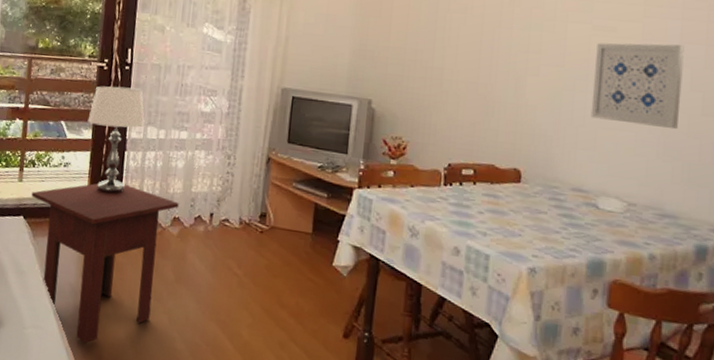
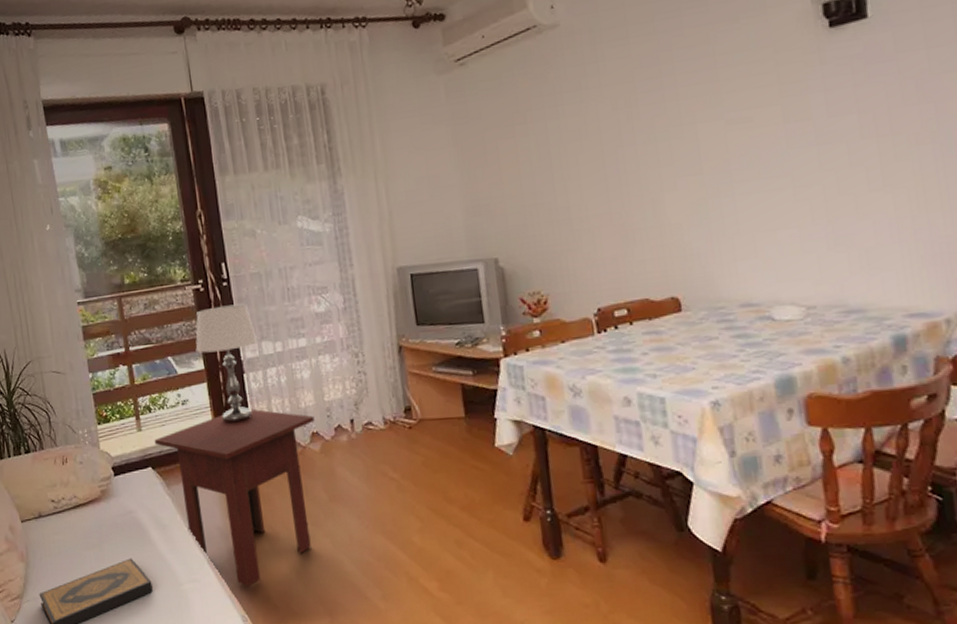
wall art: present [590,43,684,130] -> none [735,119,845,223]

